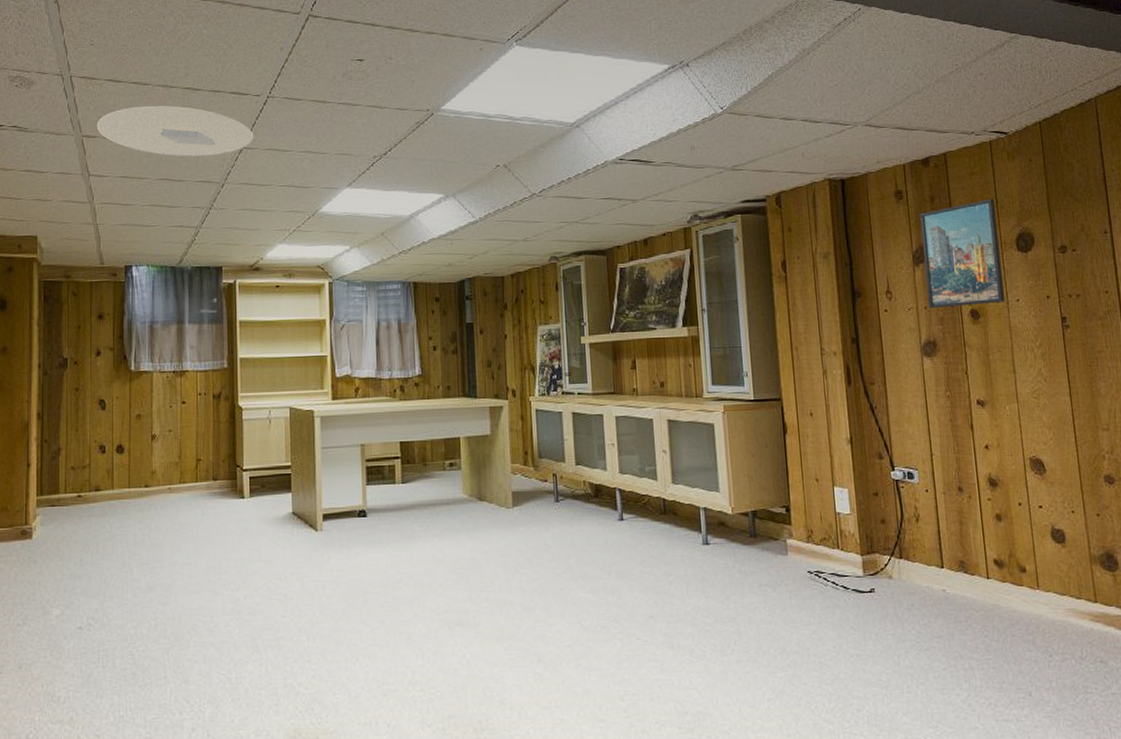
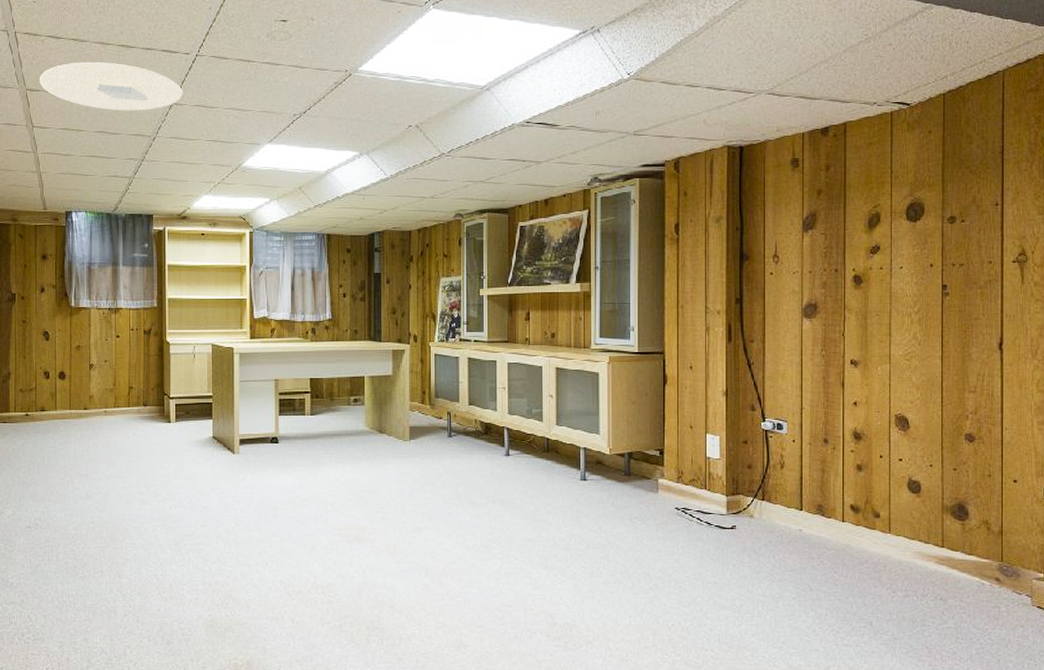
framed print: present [920,198,1006,309] -> none [813,168,889,273]

